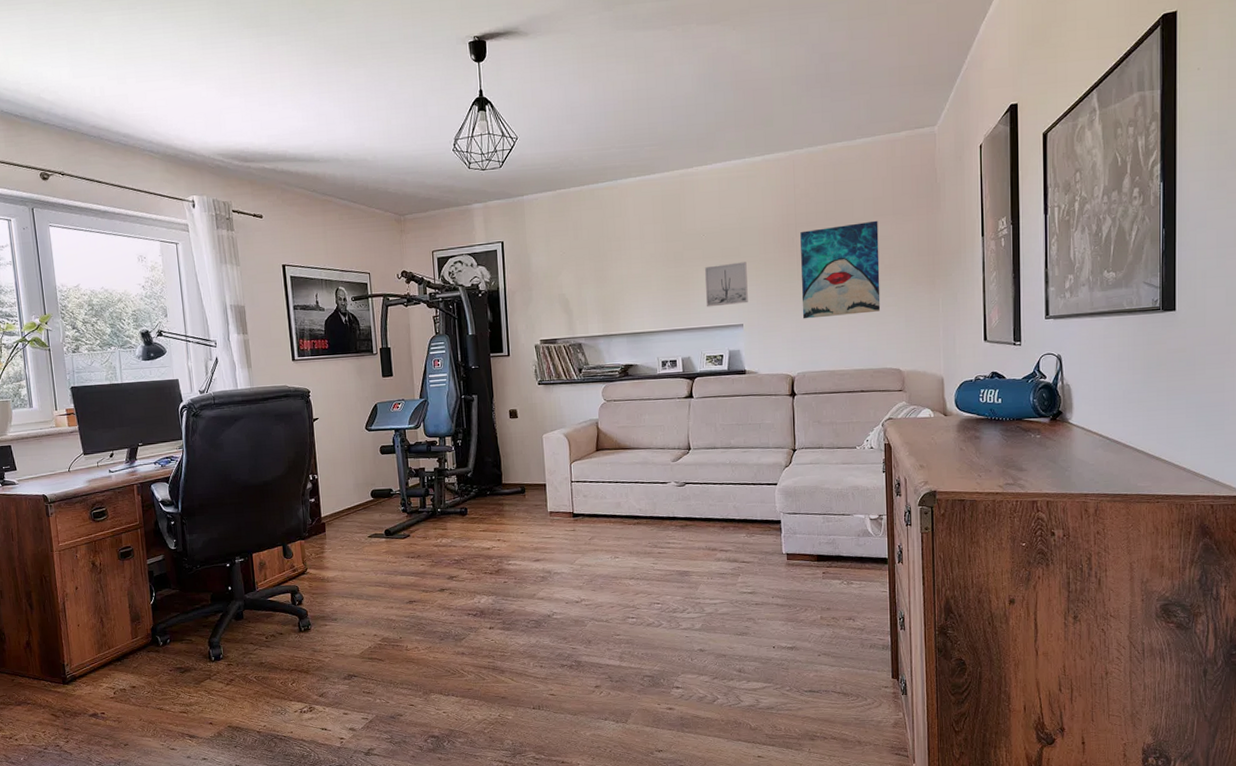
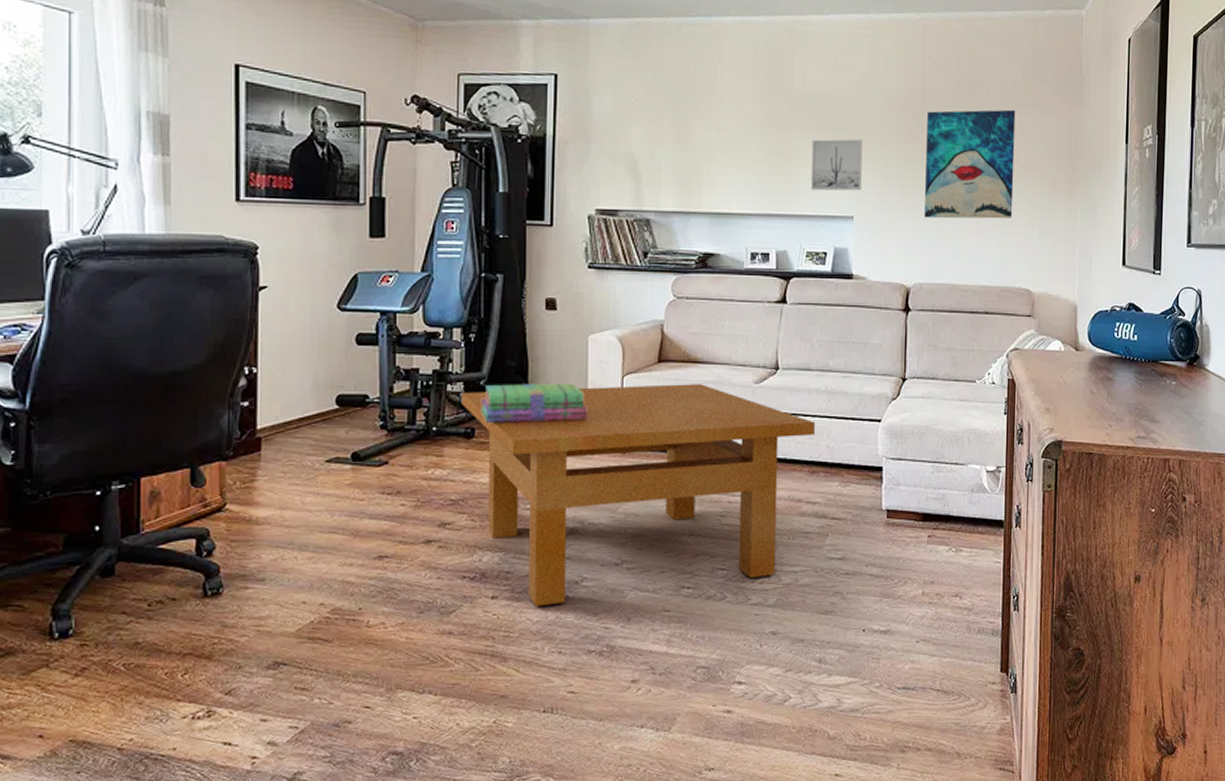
table: none [455,465,723,634] -> present [461,384,815,606]
stack of books: none [469,471,547,504] -> present [480,384,588,423]

